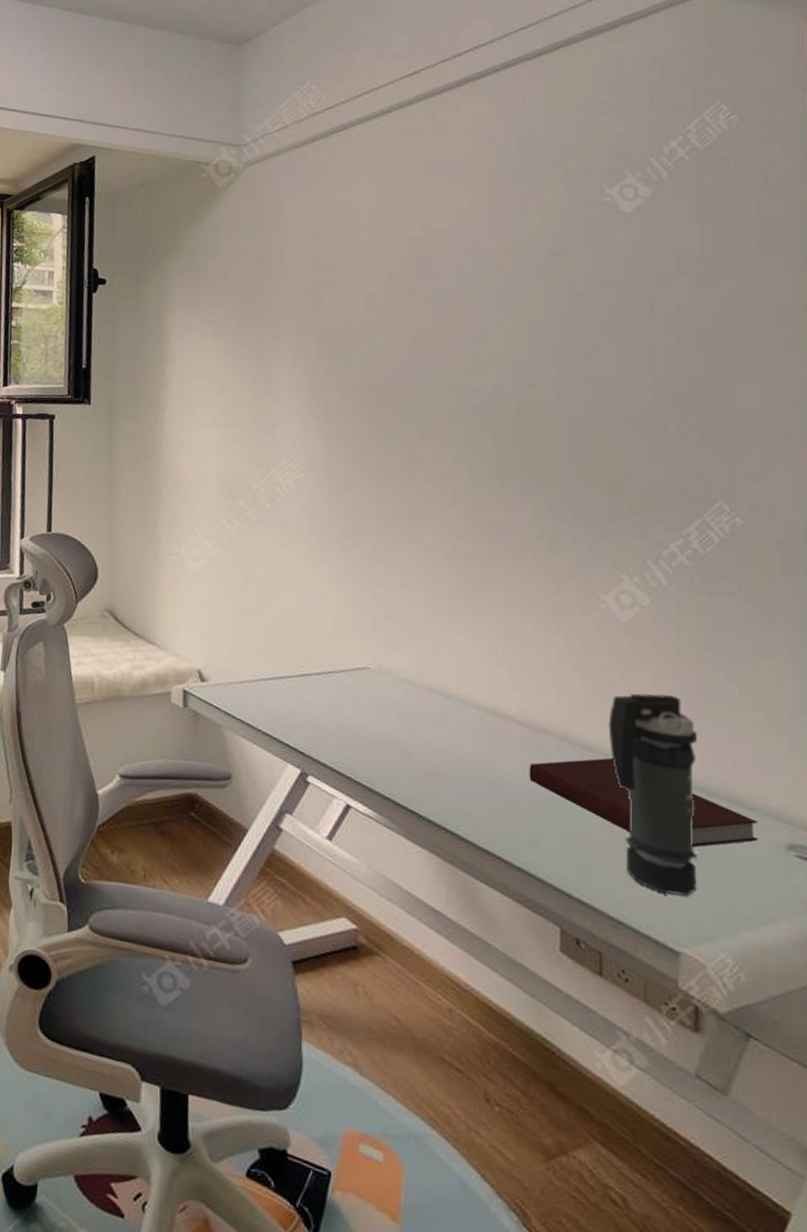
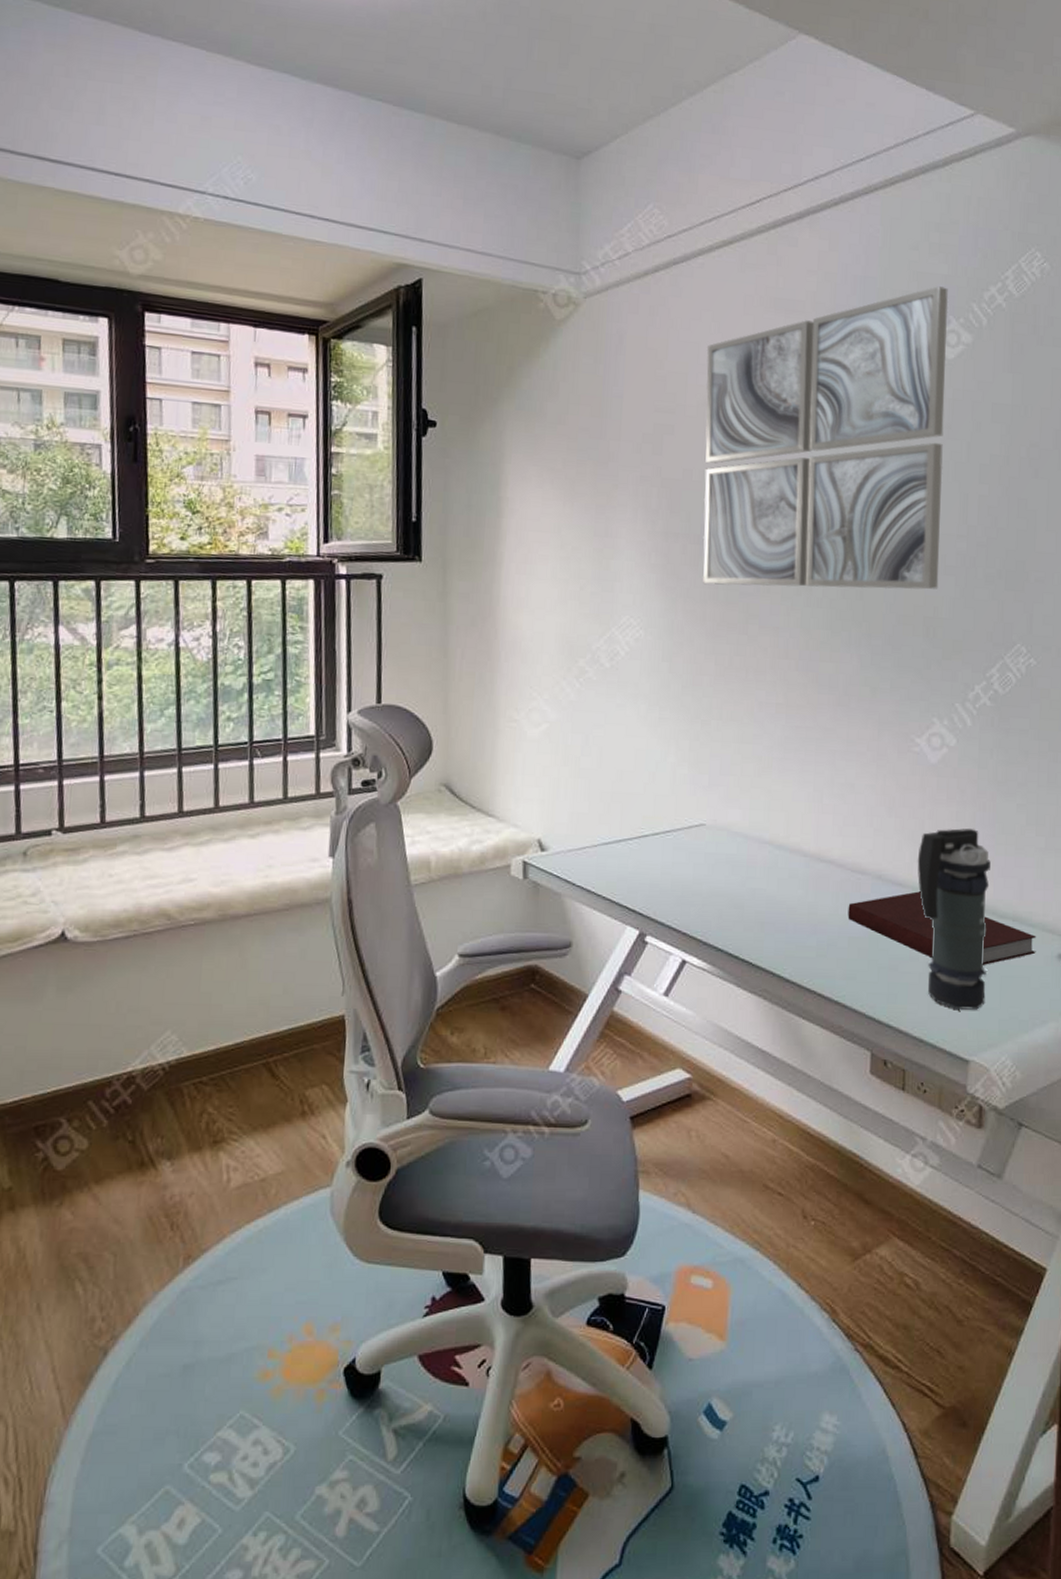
wall art: none [363,143,623,442] -> present [703,286,949,590]

